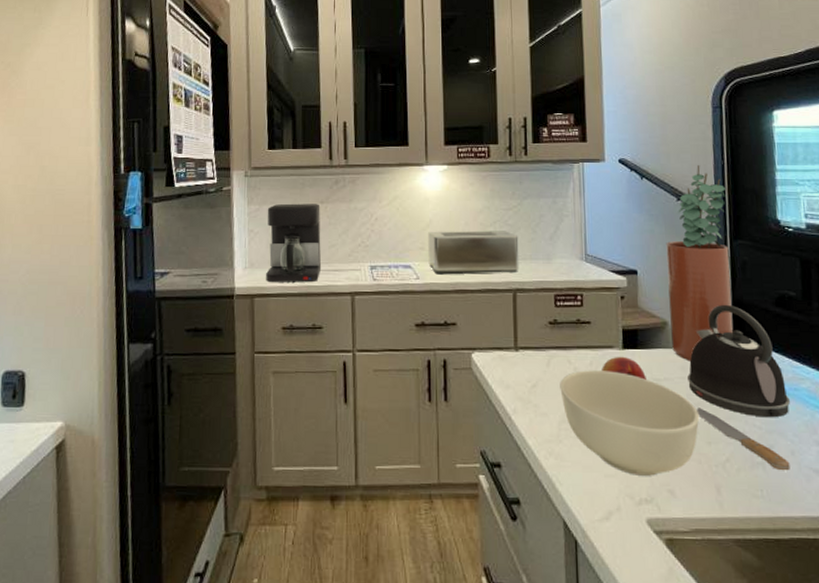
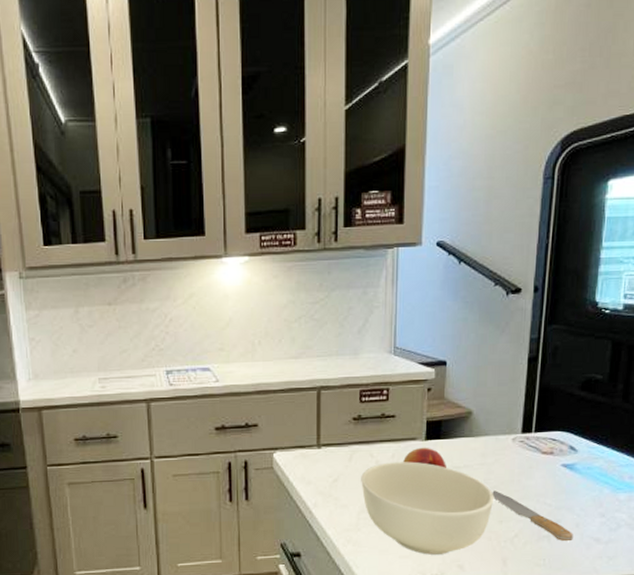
coffee maker: present [265,203,322,283] -> none [48,306,113,394]
toaster: present [428,230,519,275] -> none [228,326,325,376]
vase: present [666,165,734,362] -> none [475,246,546,448]
kettle: present [688,304,790,418] -> none [487,391,582,496]

